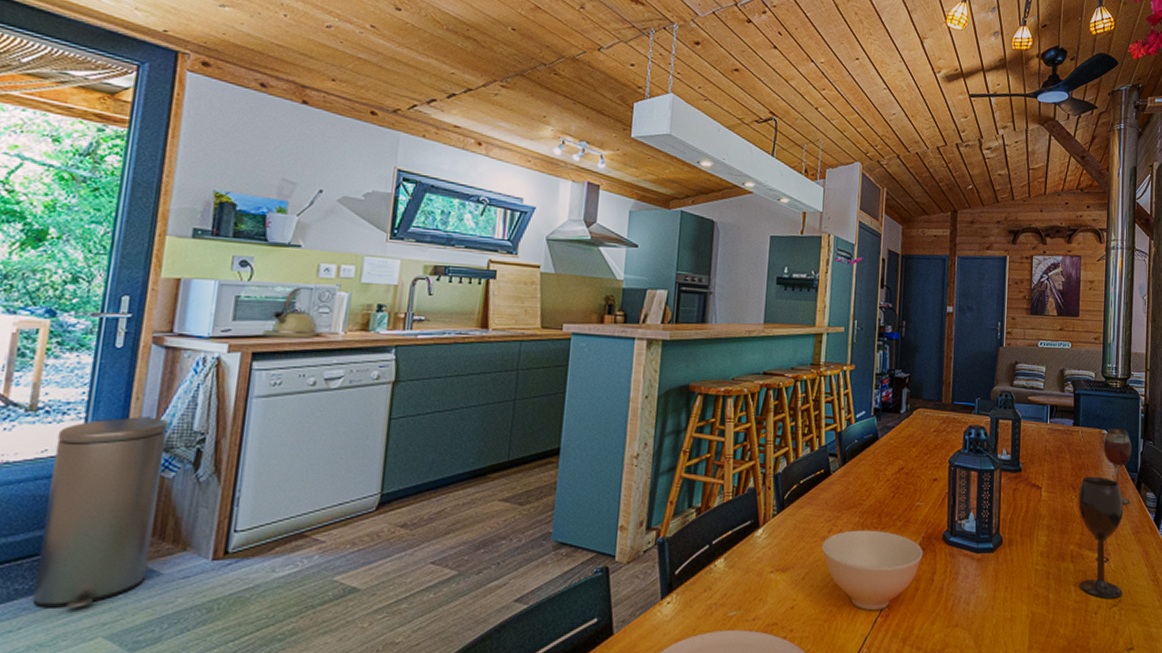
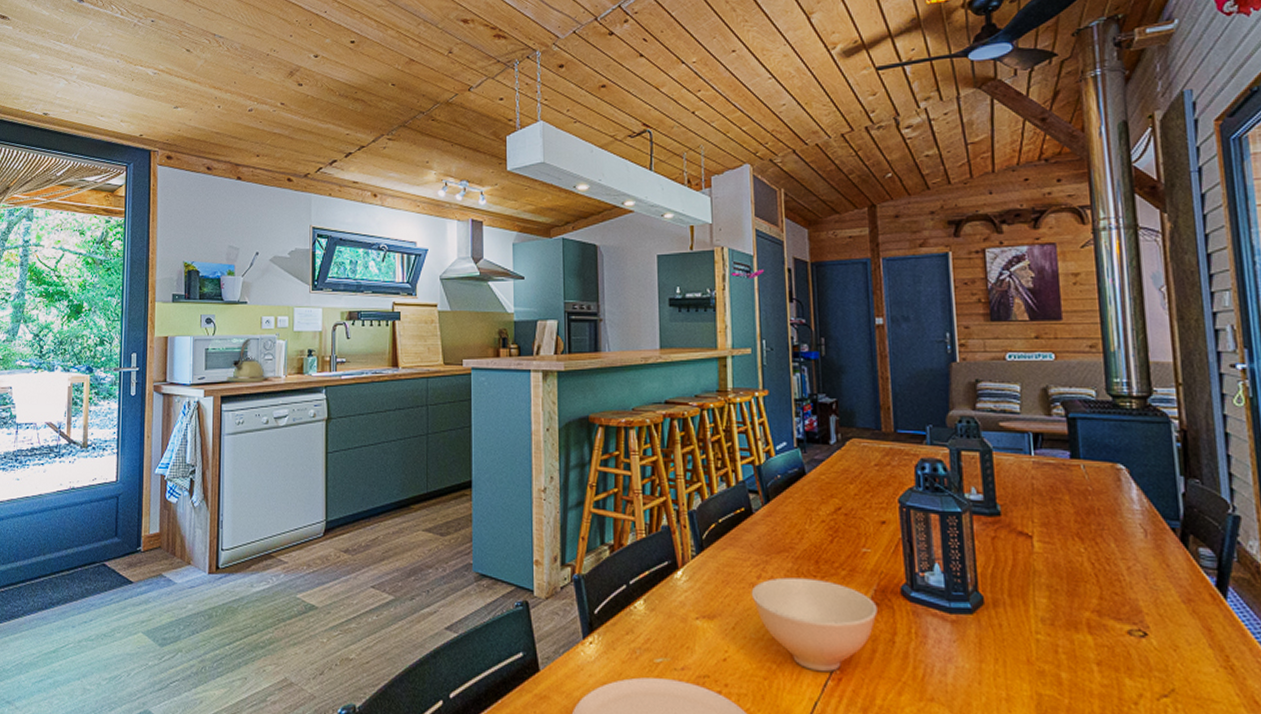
pedal bin: present [32,417,169,609] -> none [97,452,170,607]
wine glass: present [1078,476,1124,598] -> none [1089,524,1176,686]
wineglass: present [1104,428,1132,504] -> none [1120,462,1172,562]

